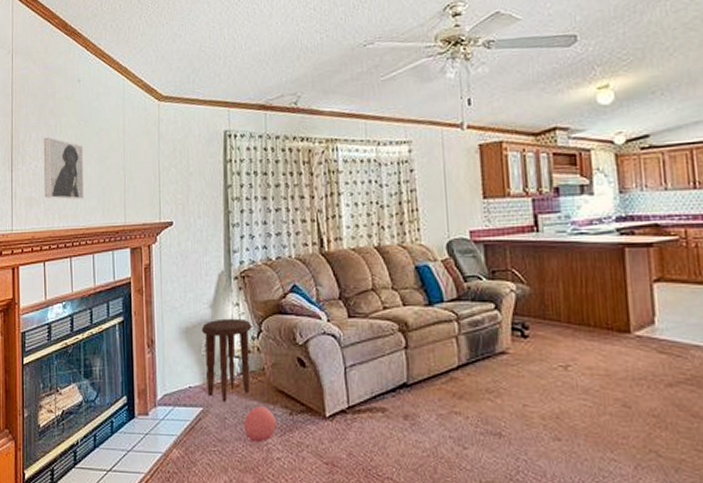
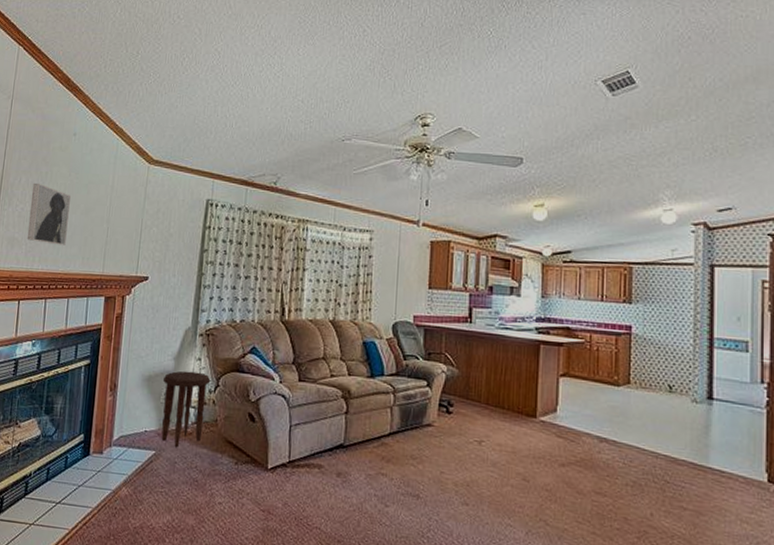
ball: present [243,405,276,443] -> none [191,453,222,487]

